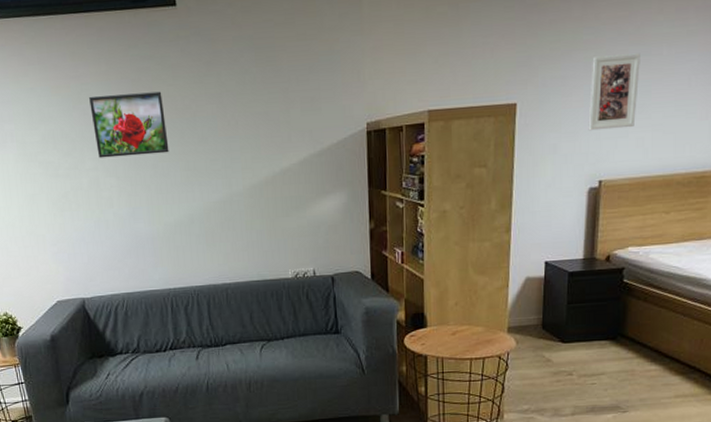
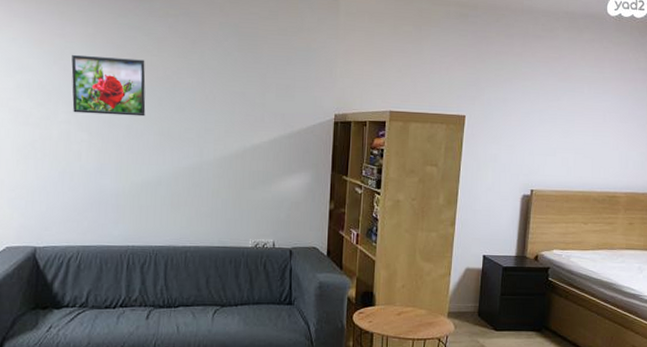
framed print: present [588,53,640,131] -> none [523,86,567,149]

